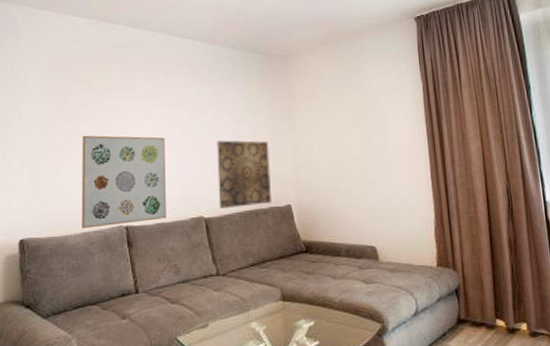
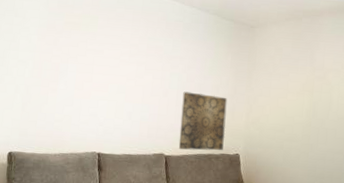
wall art: present [82,135,166,228] -> none [61,71,139,152]

